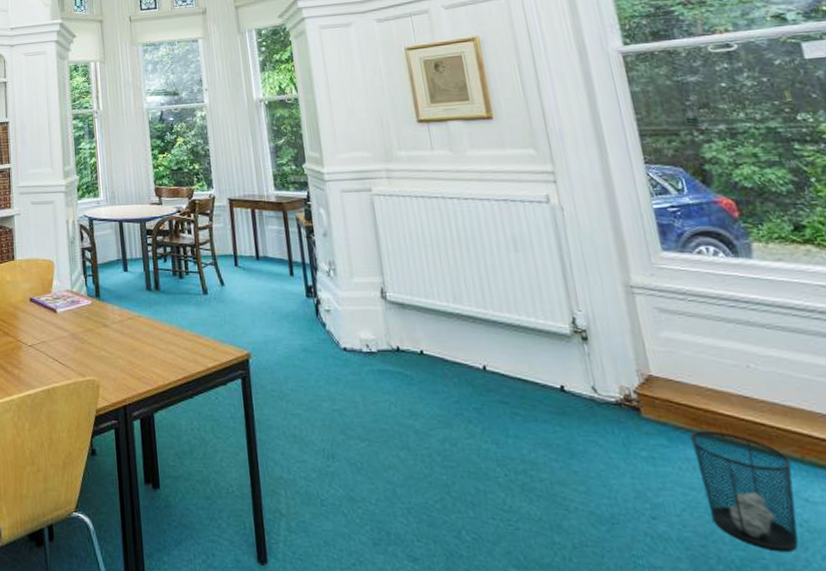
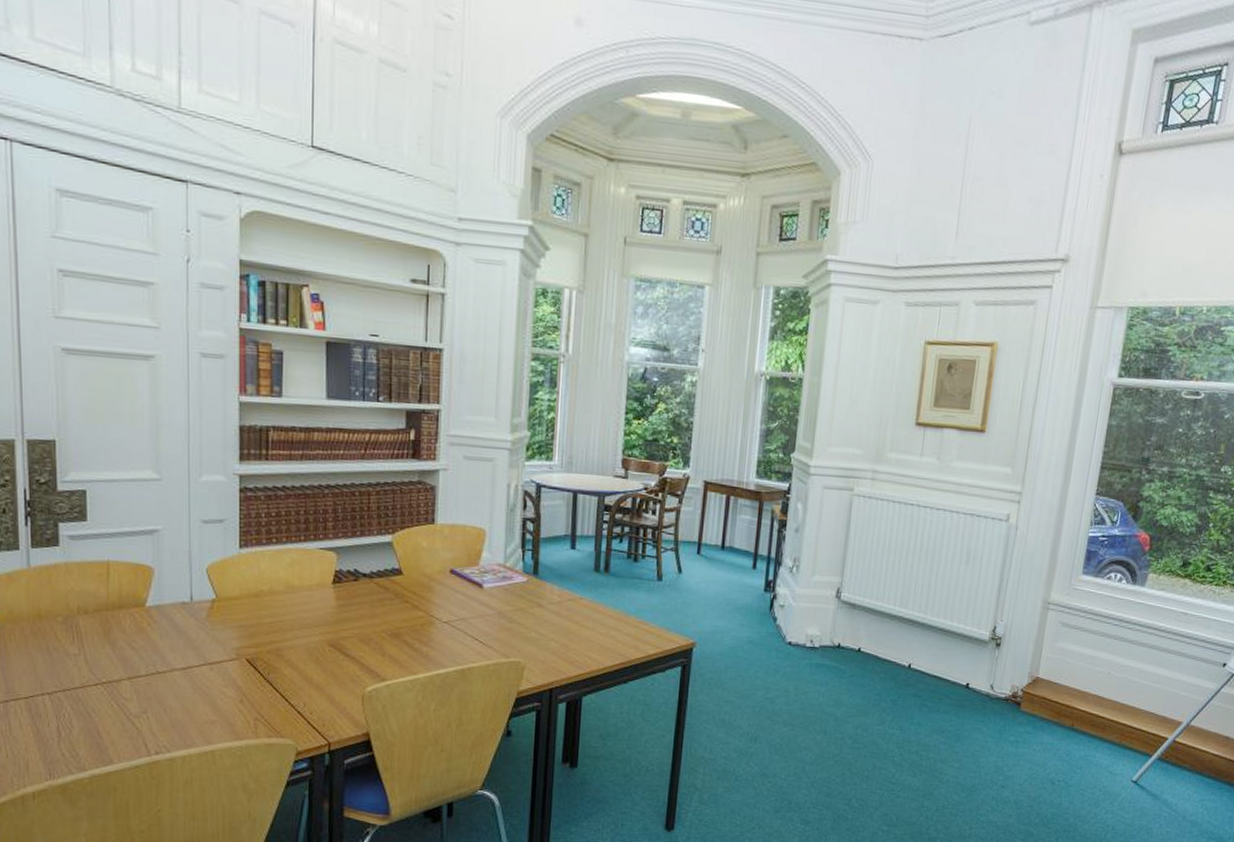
waste bin: present [689,430,799,553] -> none [1043,721,1112,809]

